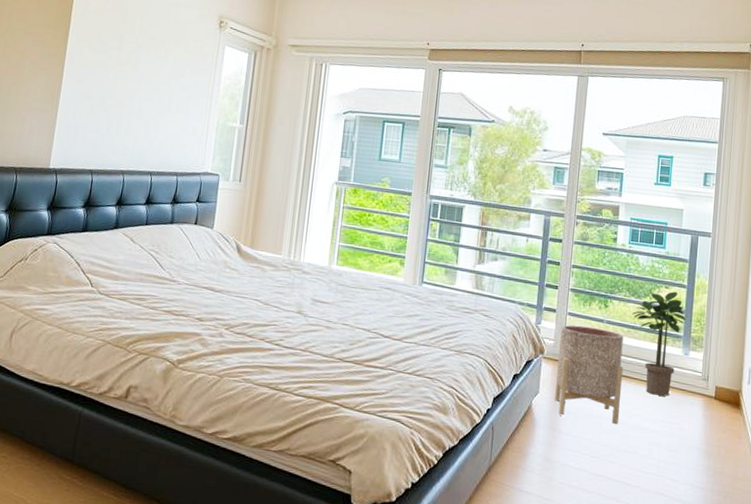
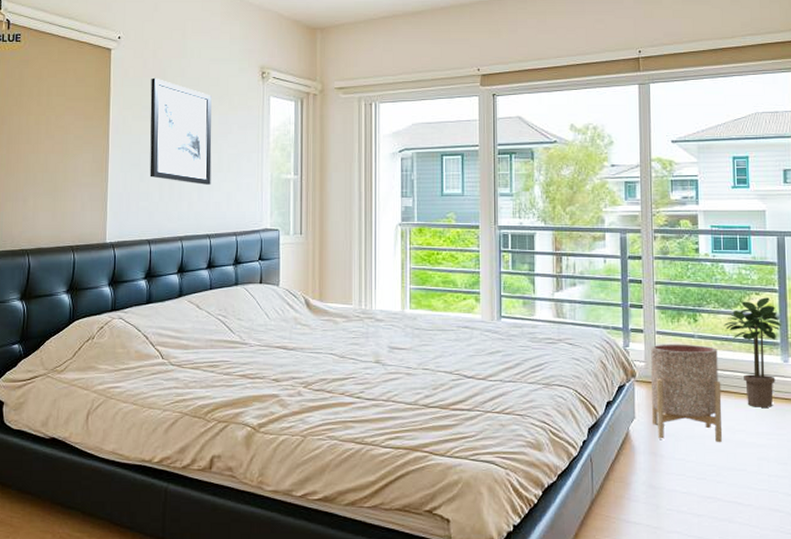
wall art: none [99,14,169,124] -> present [149,77,212,185]

